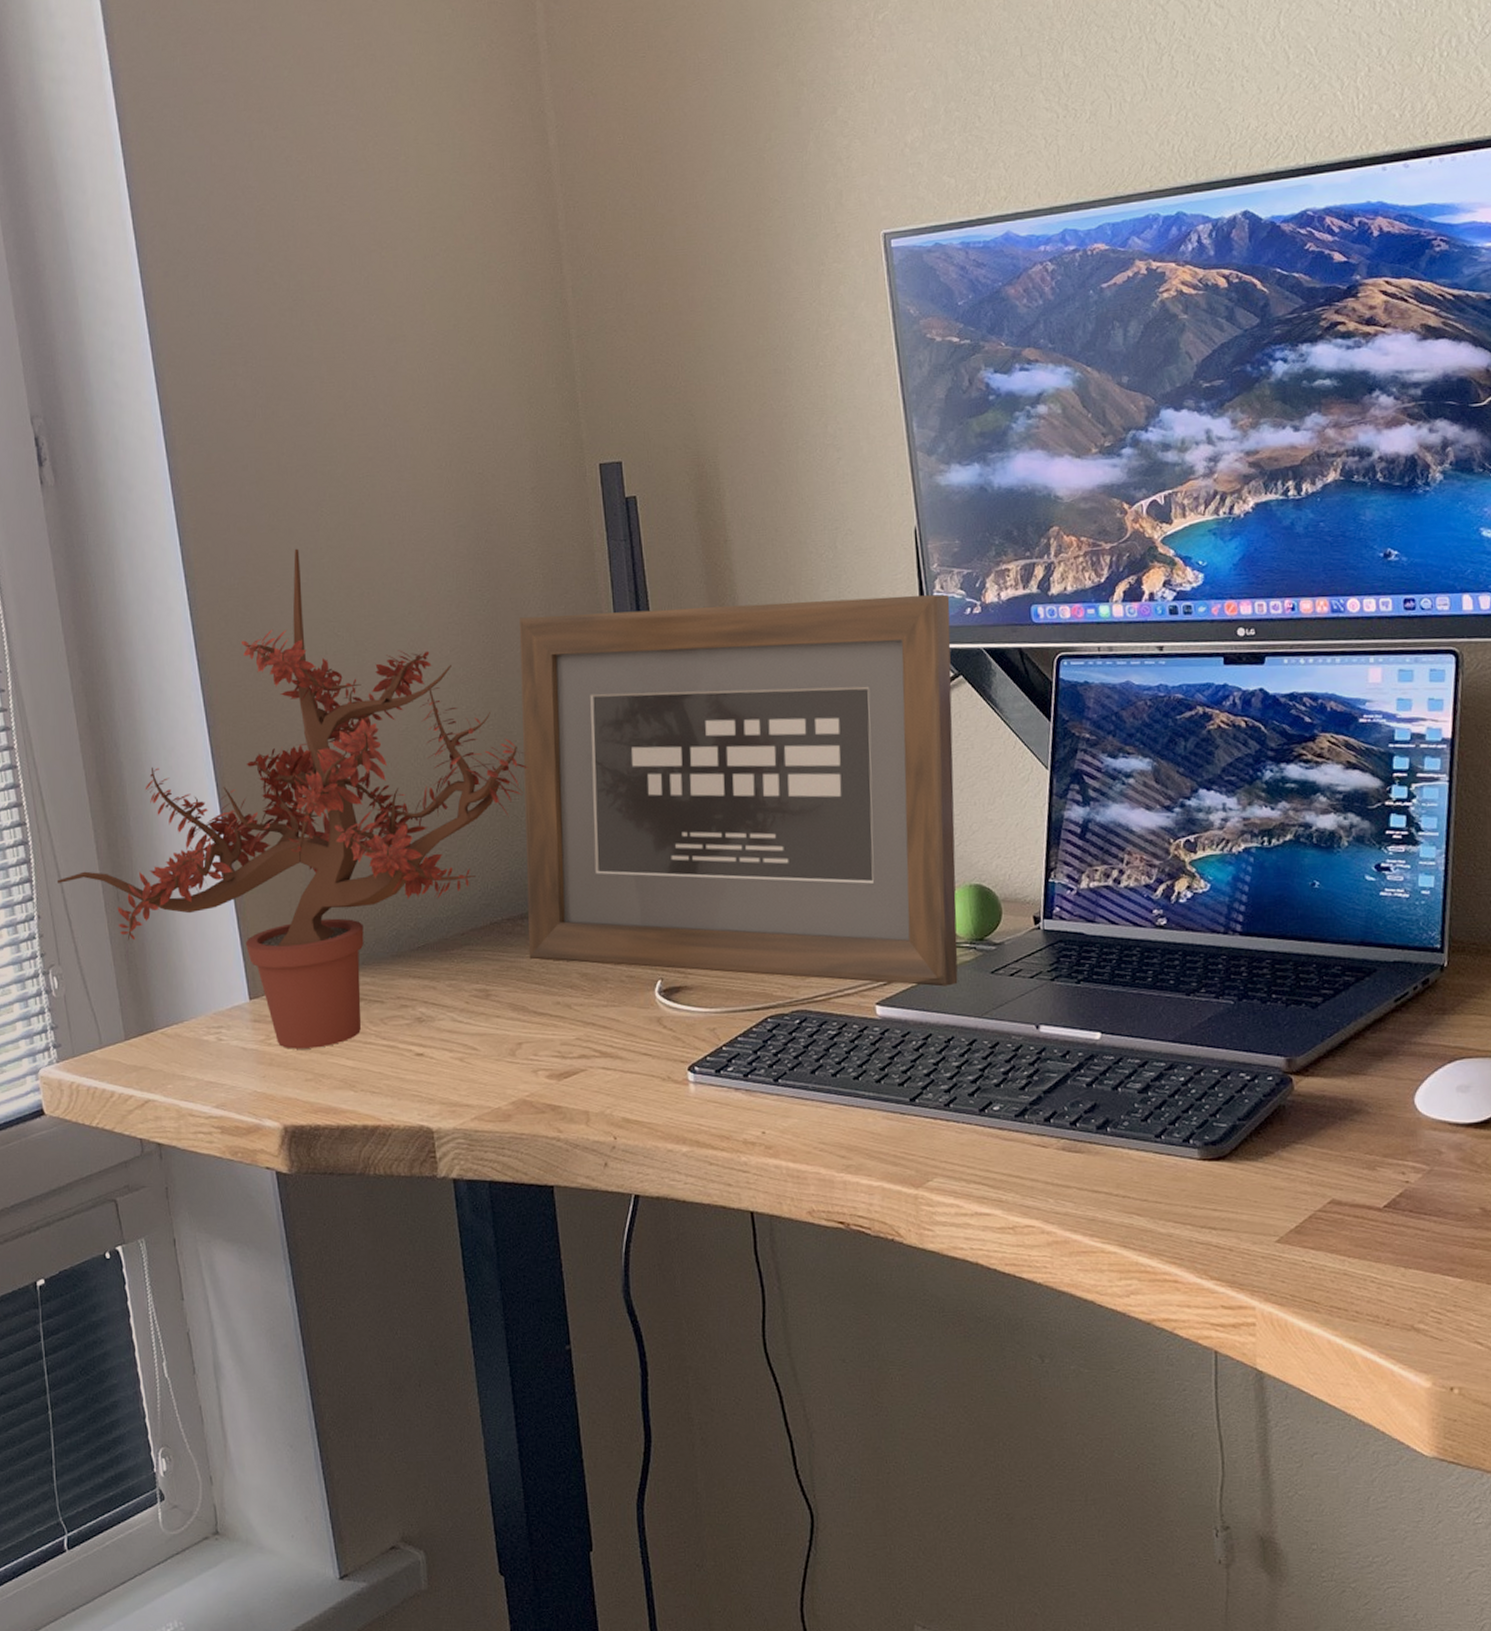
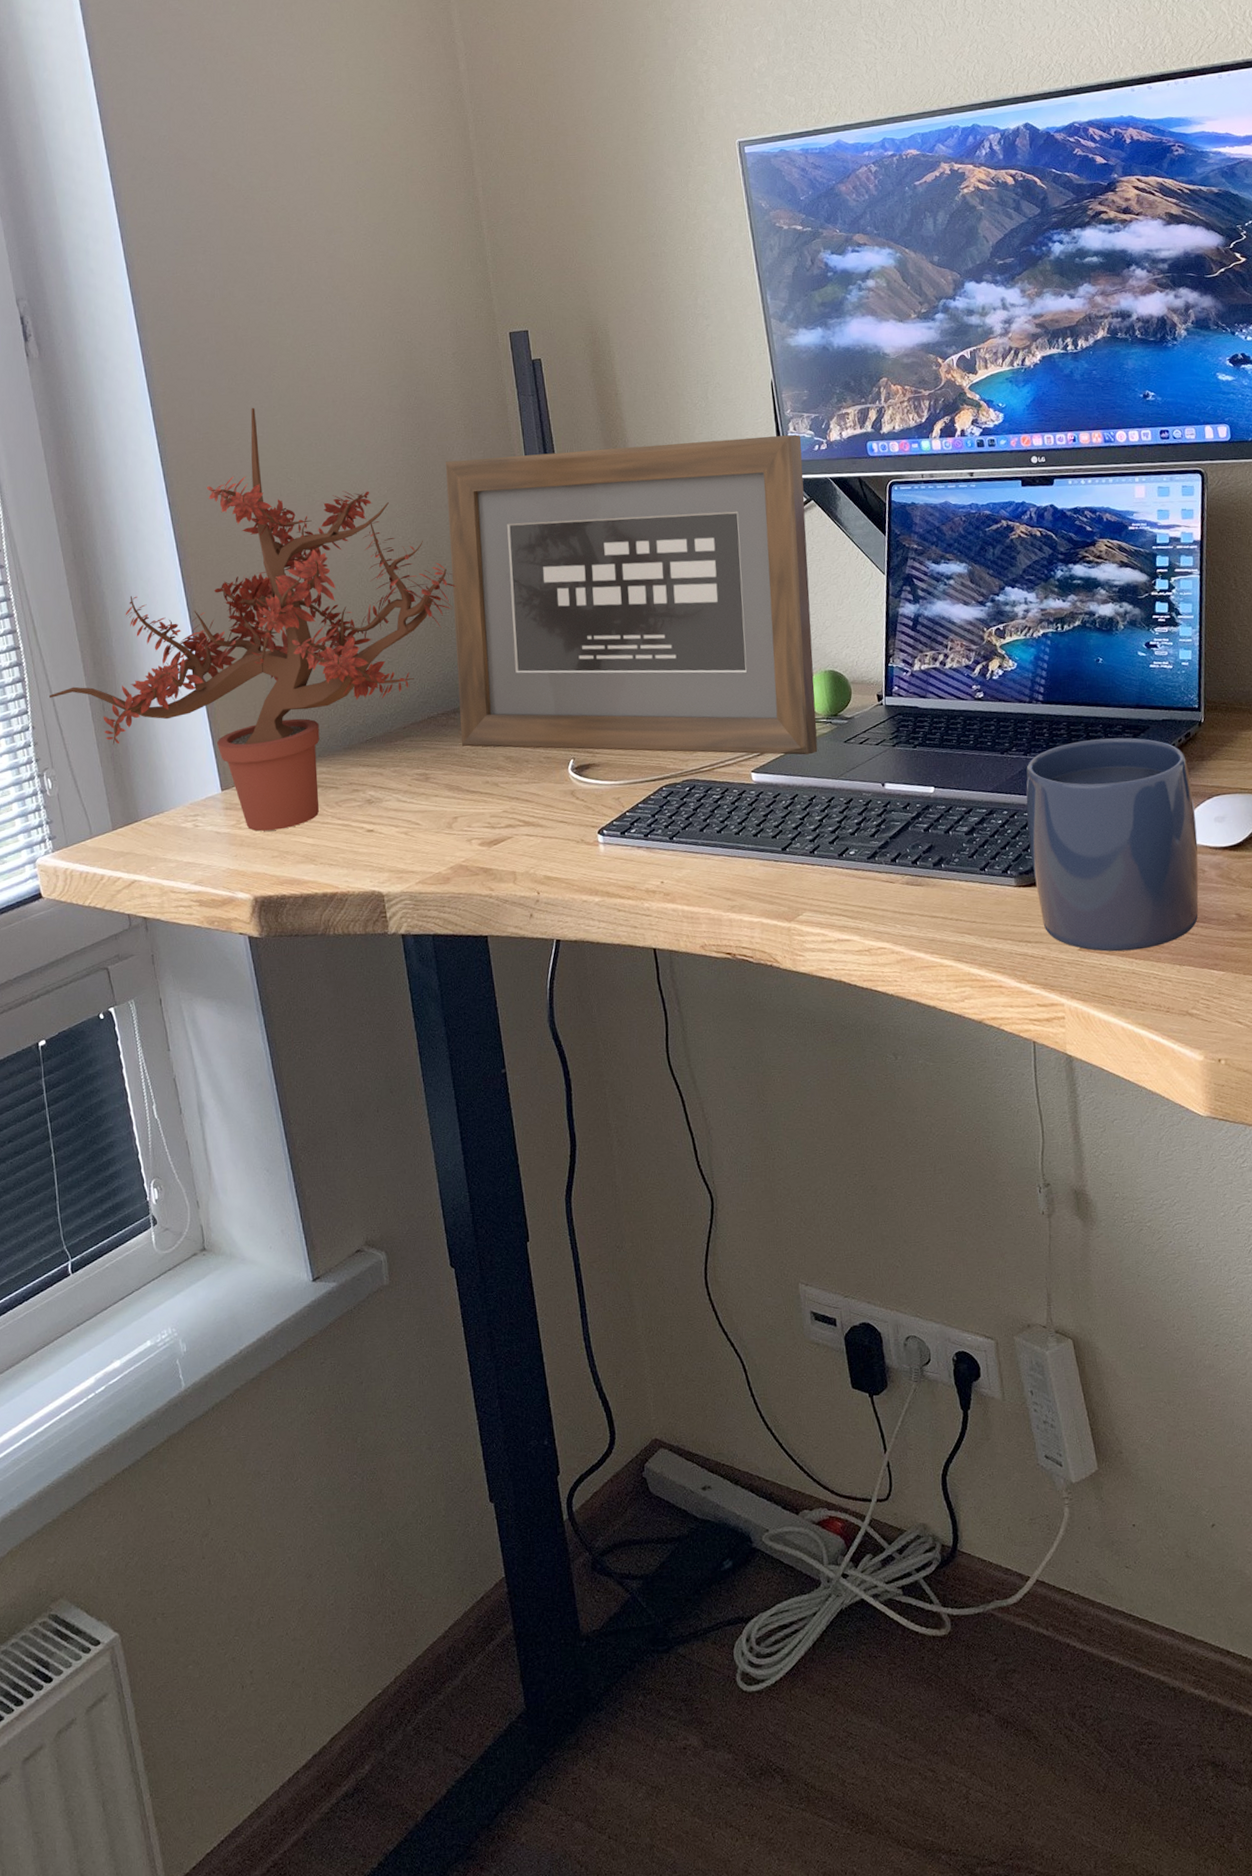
mug: none [1216,981,1434,1247] -> present [1026,737,1199,952]

